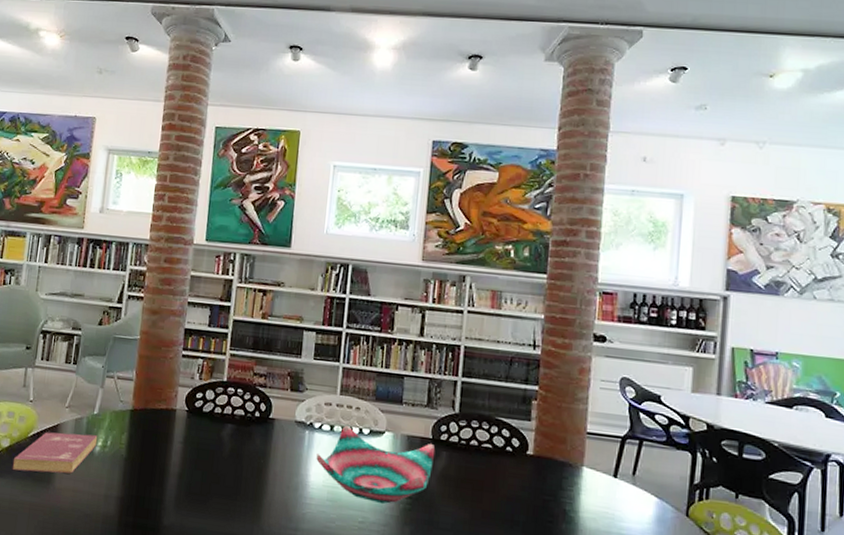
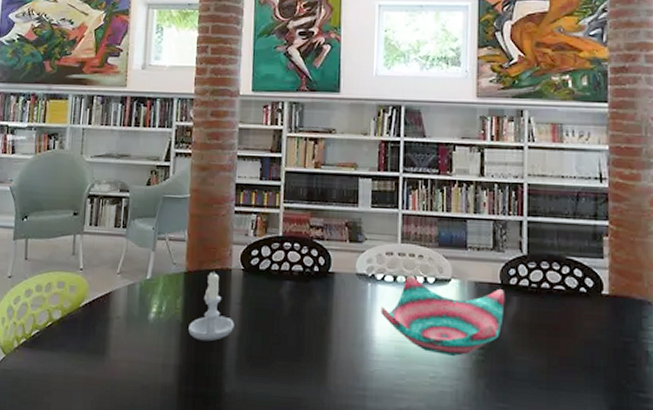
book: present [12,432,98,474] -> none [64,300,152,344]
candle: none [131,411,176,476] -> present [188,271,235,341]

